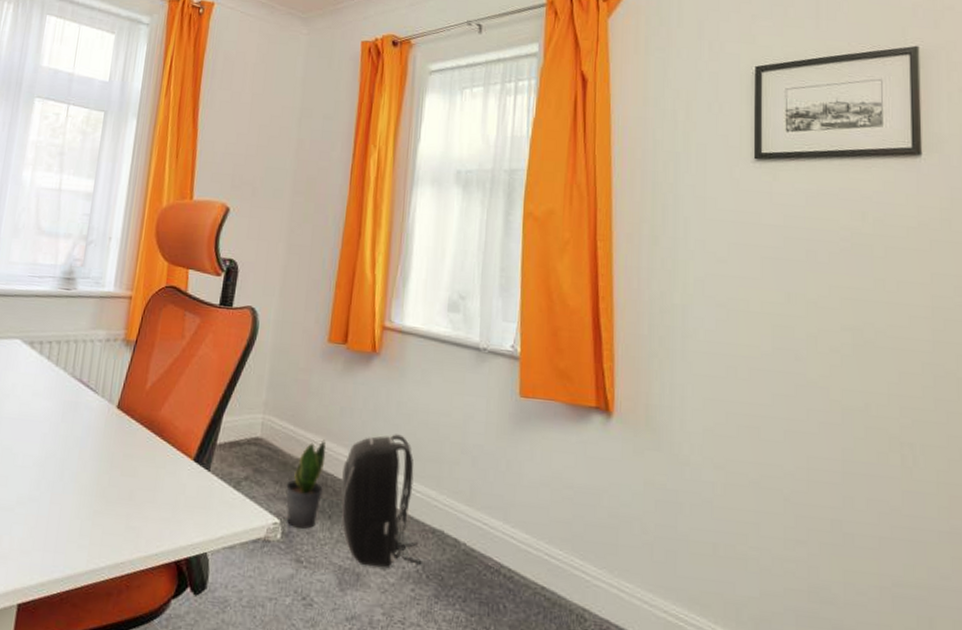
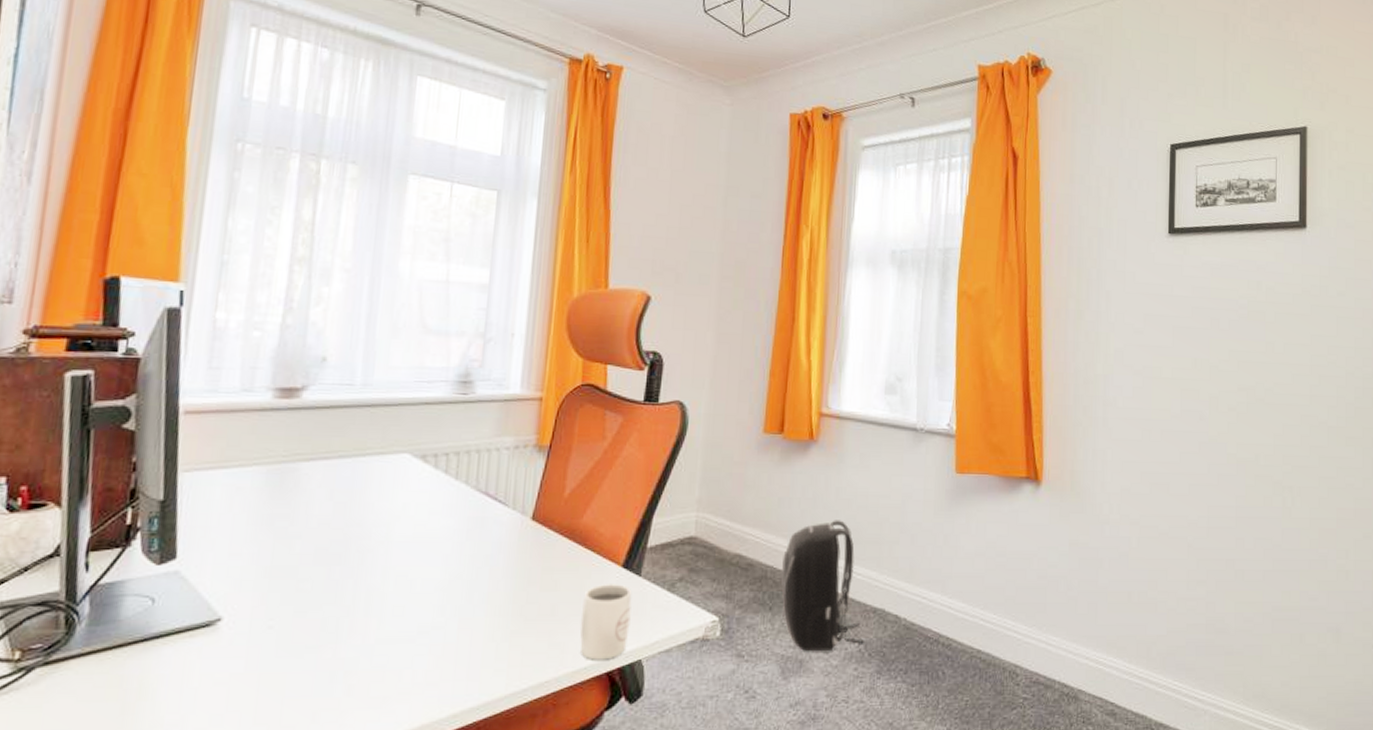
mug: none [153,475,201,549] -> present [579,584,632,660]
potted plant: present [286,439,326,529] -> none [724,532,765,623]

